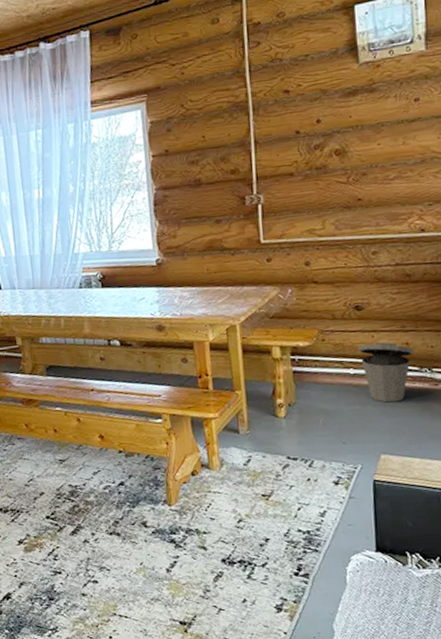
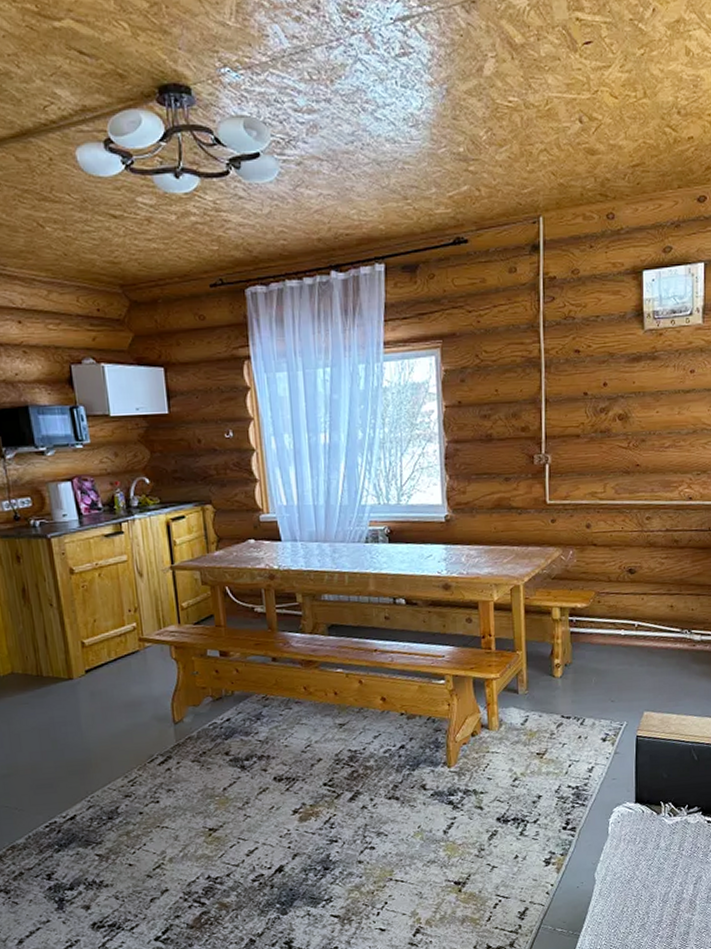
trash can: present [358,342,415,403] -> none [630,605,678,663]

